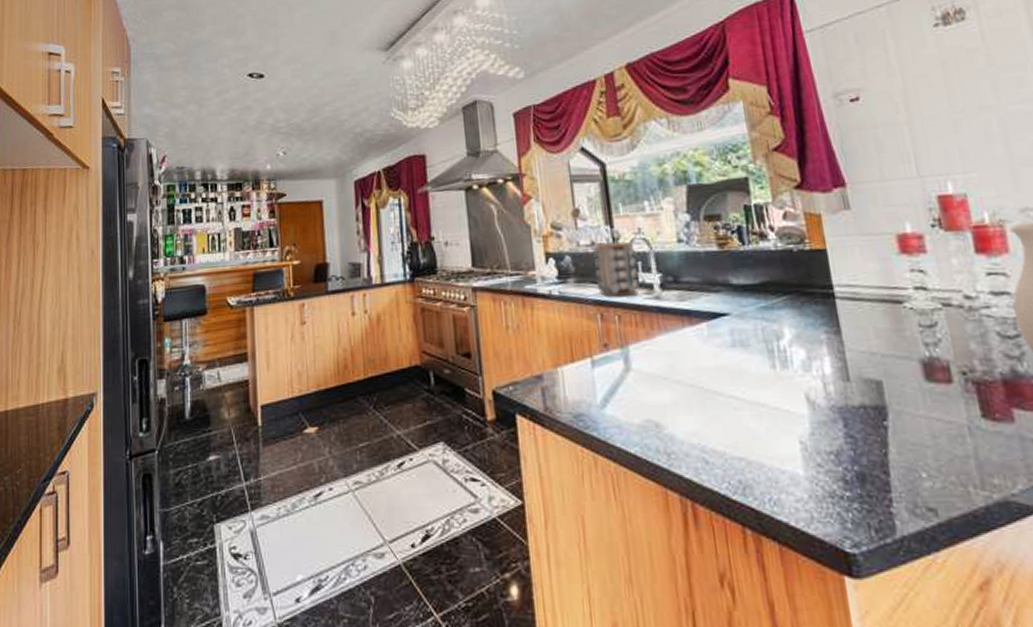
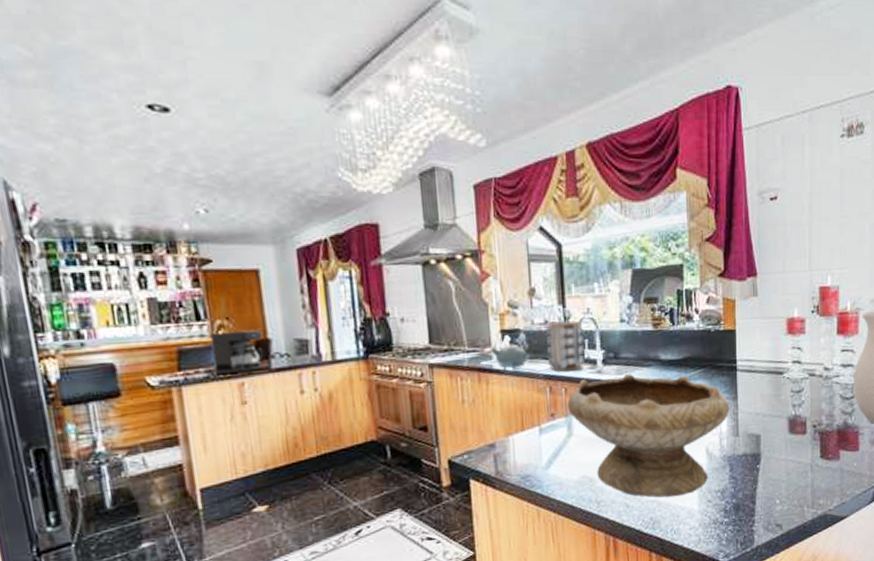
coffee maker: none [280,255,327,297] -> present [210,330,271,376]
kettle: none [533,249,575,292] -> present [490,327,528,368]
bowl: none [622,301,833,455] -> present [567,374,730,498]

